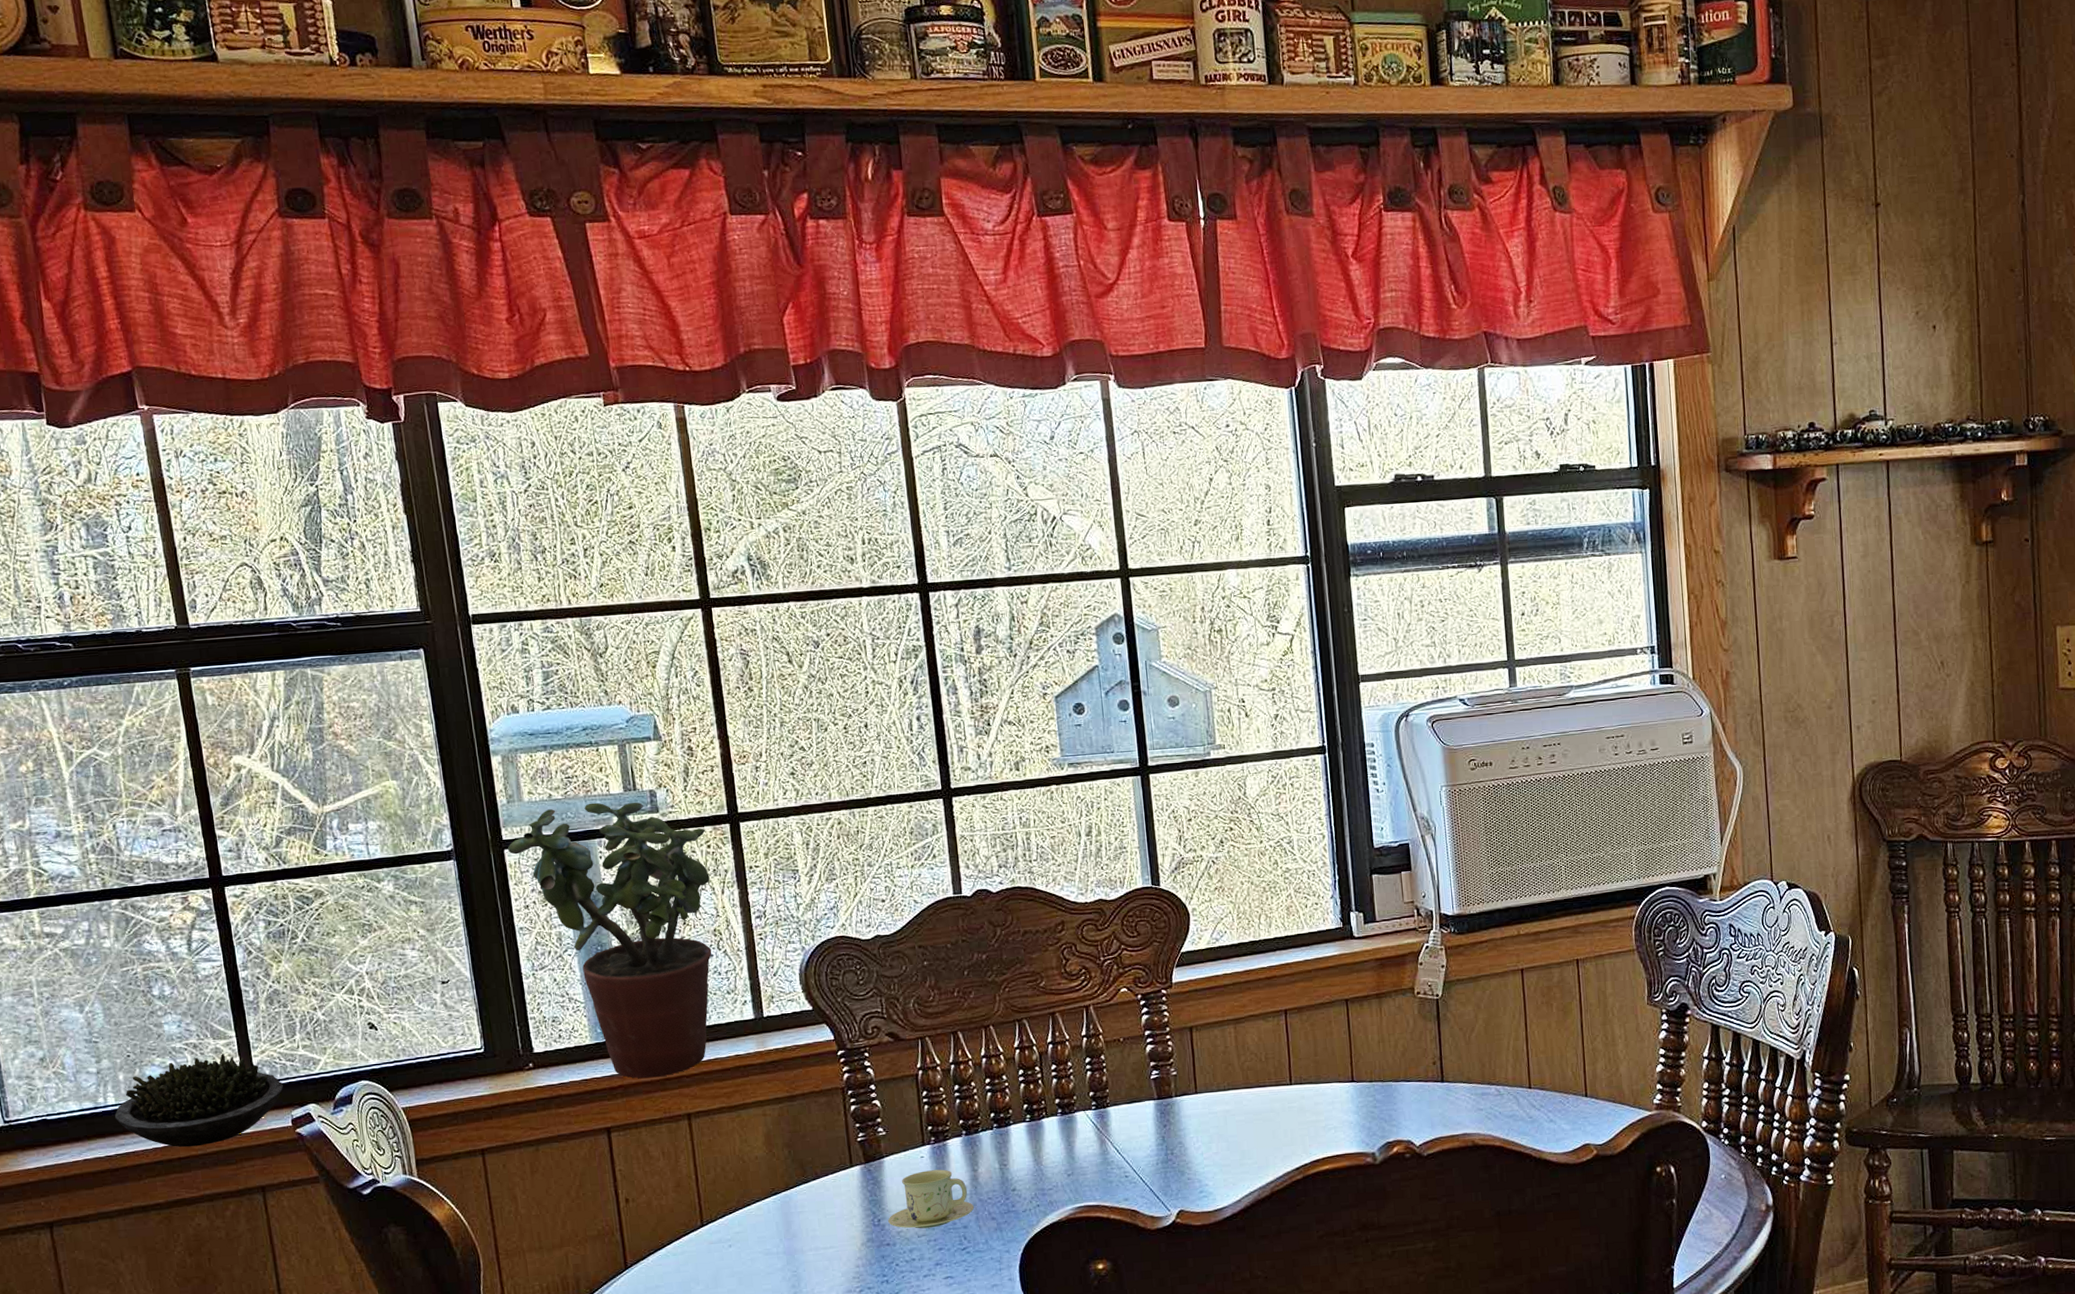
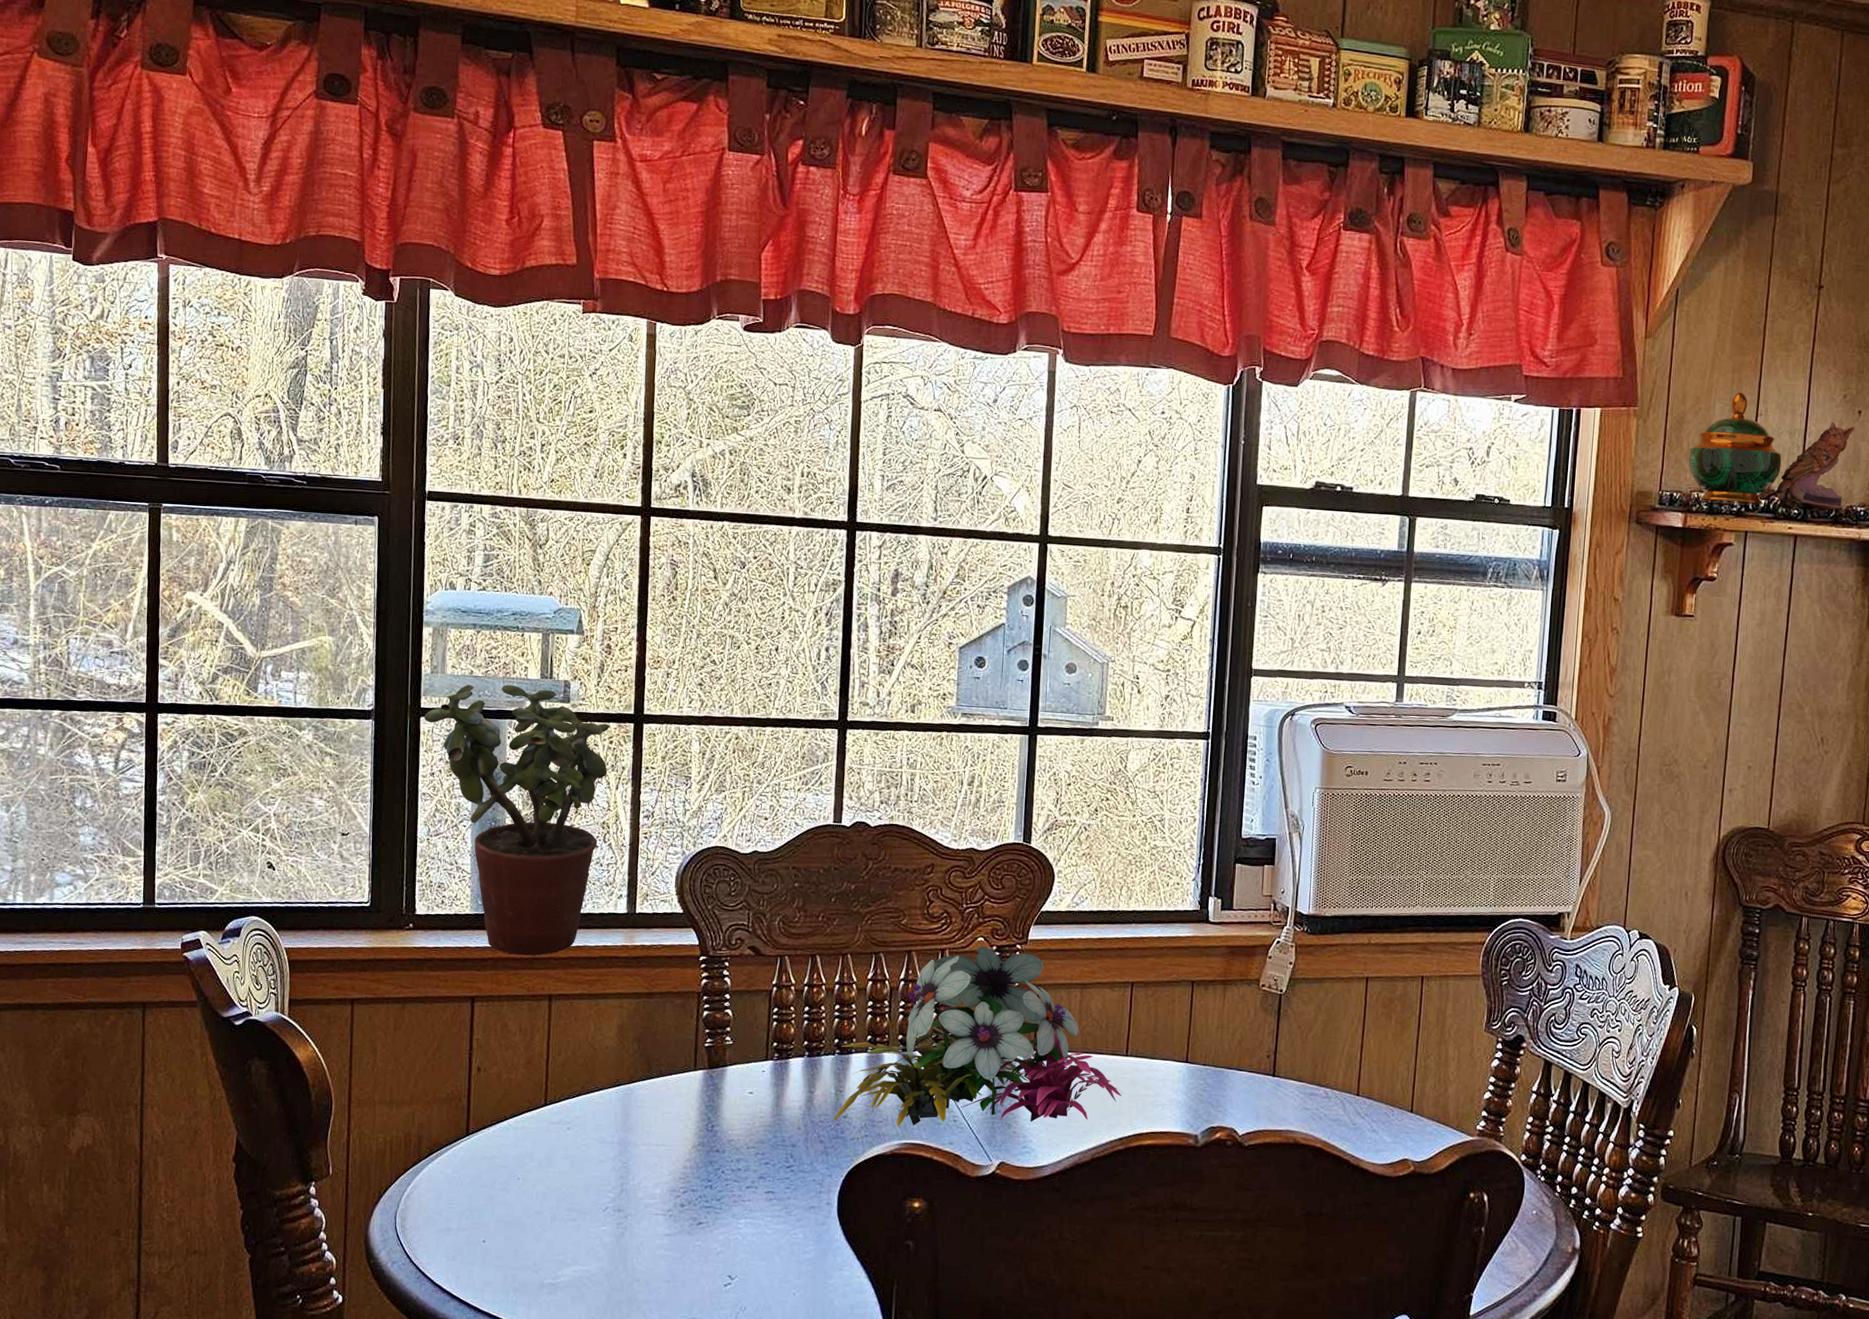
succulent plant: present [114,1054,284,1147] -> none [20,871,180,955]
cup and saucer: present [888,1169,974,1229] -> none [721,1085,805,1142]
flower arrangement: none [997,996,1293,1196] -> present [833,946,1122,1126]
decorative jar: none [1768,322,1863,441] -> present [1688,391,1782,506]
bird figurine: none [1861,341,1932,436] -> present [1776,422,1855,512]

